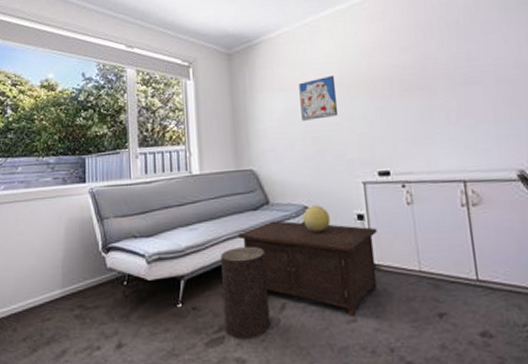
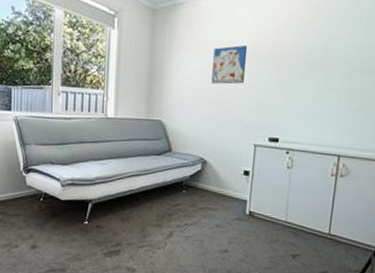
stool: present [221,246,271,339] -> none [122,183,162,255]
cabinet: present [238,220,378,318] -> none [141,166,258,249]
decorative sphere: present [303,205,330,233] -> none [198,158,221,181]

